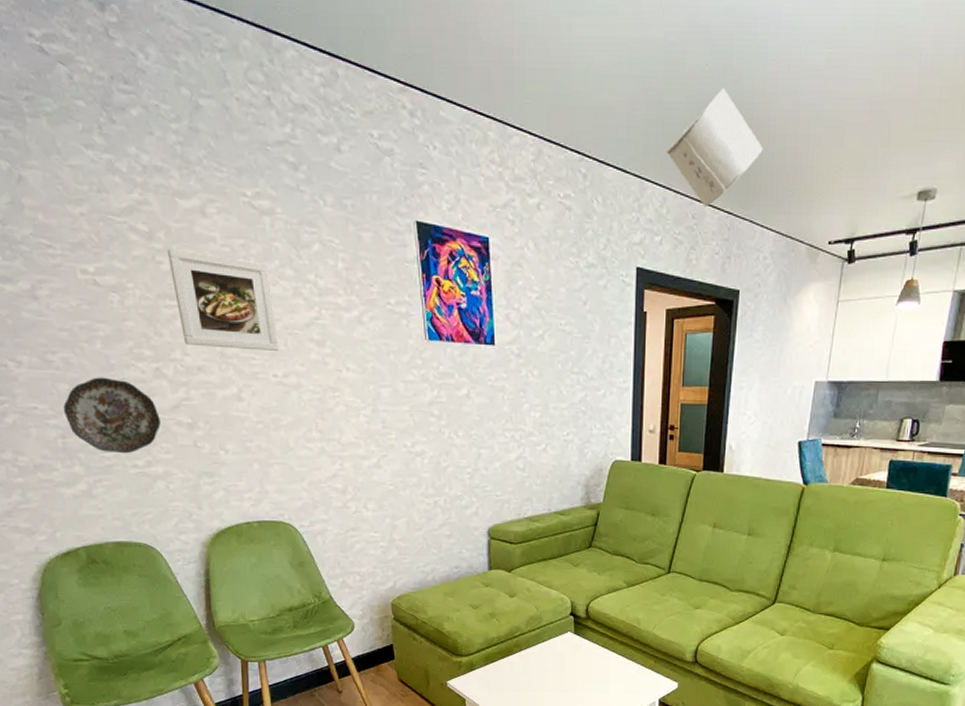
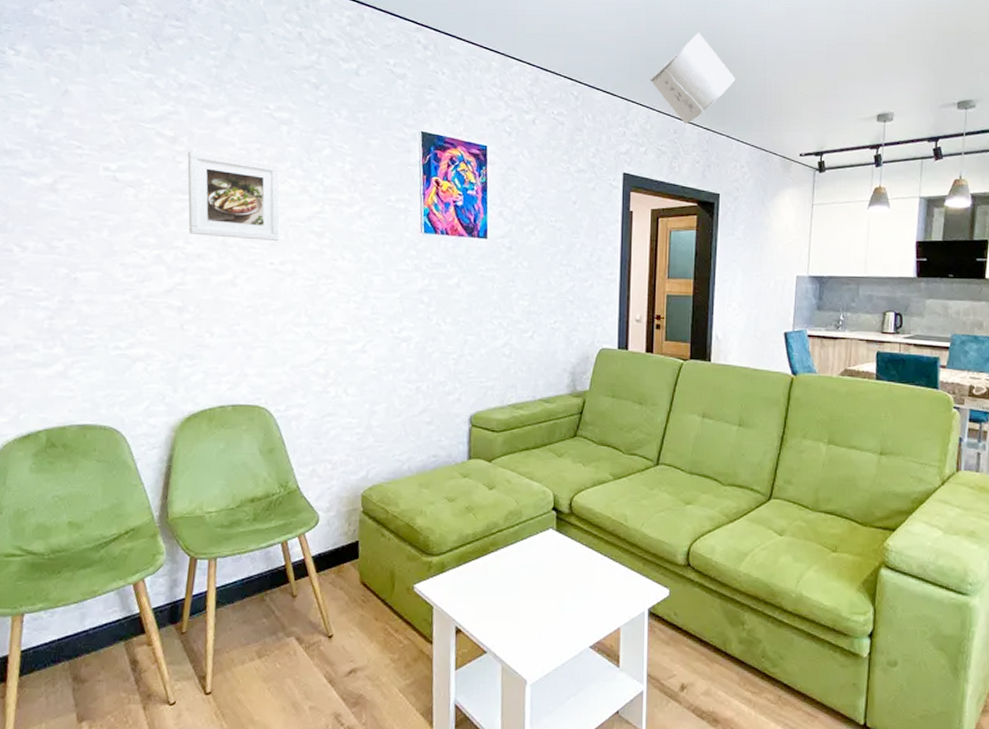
decorative plate: present [64,377,161,454] -> none [57,262,152,336]

